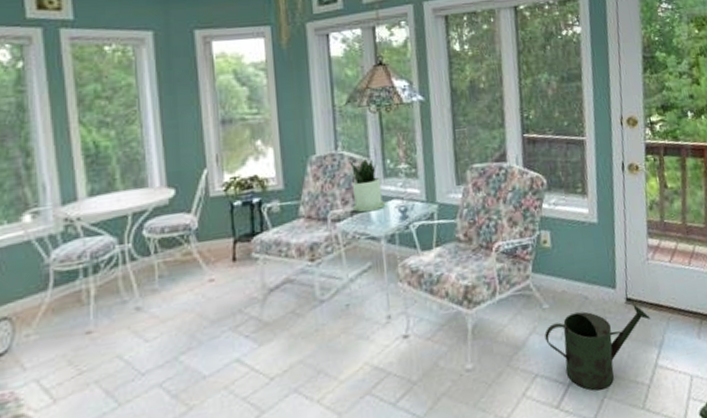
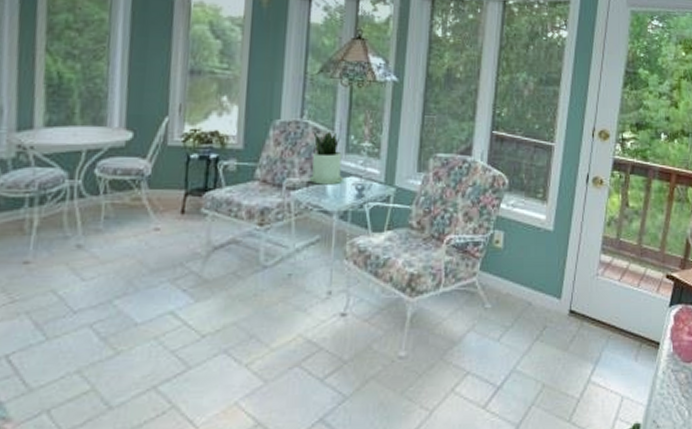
watering can: present [544,303,651,391] -> none [482,317,592,397]

